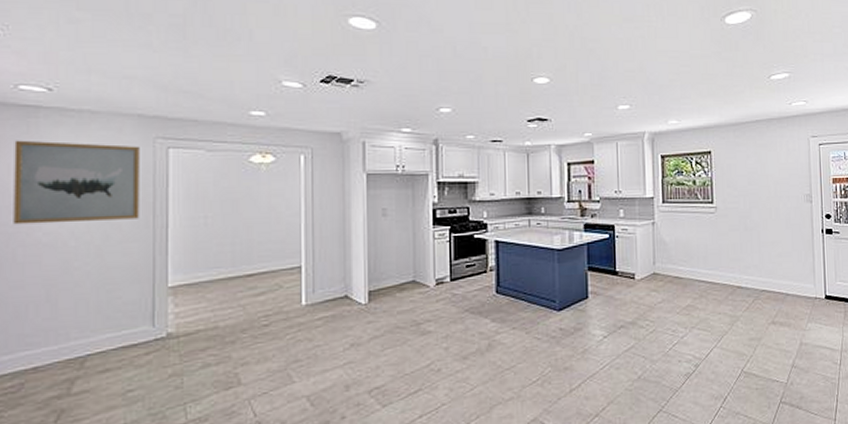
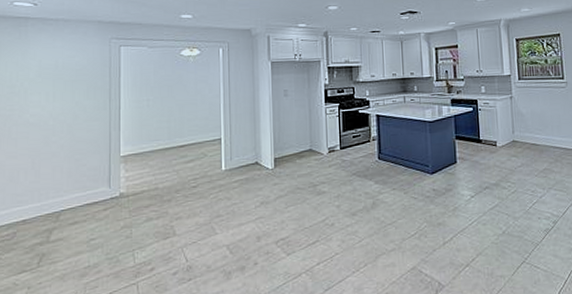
wall art: present [13,140,139,225] -> none [9,43,99,109]

